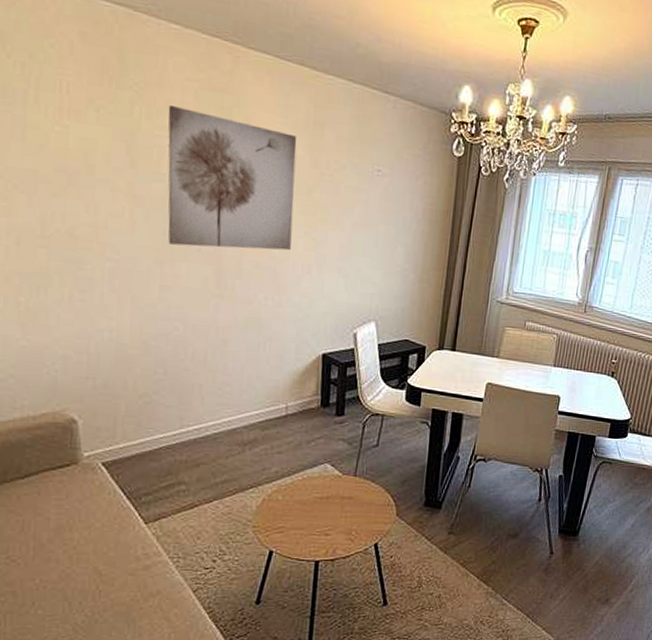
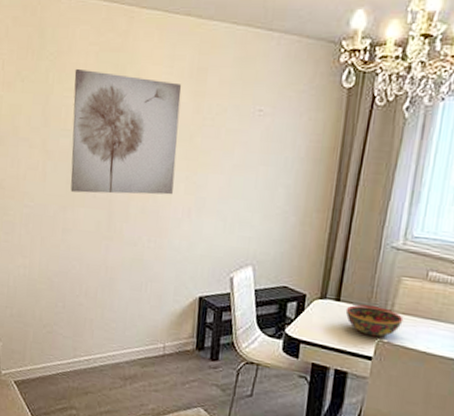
bowl: none [460,353,508,381] -> present [345,304,404,338]

